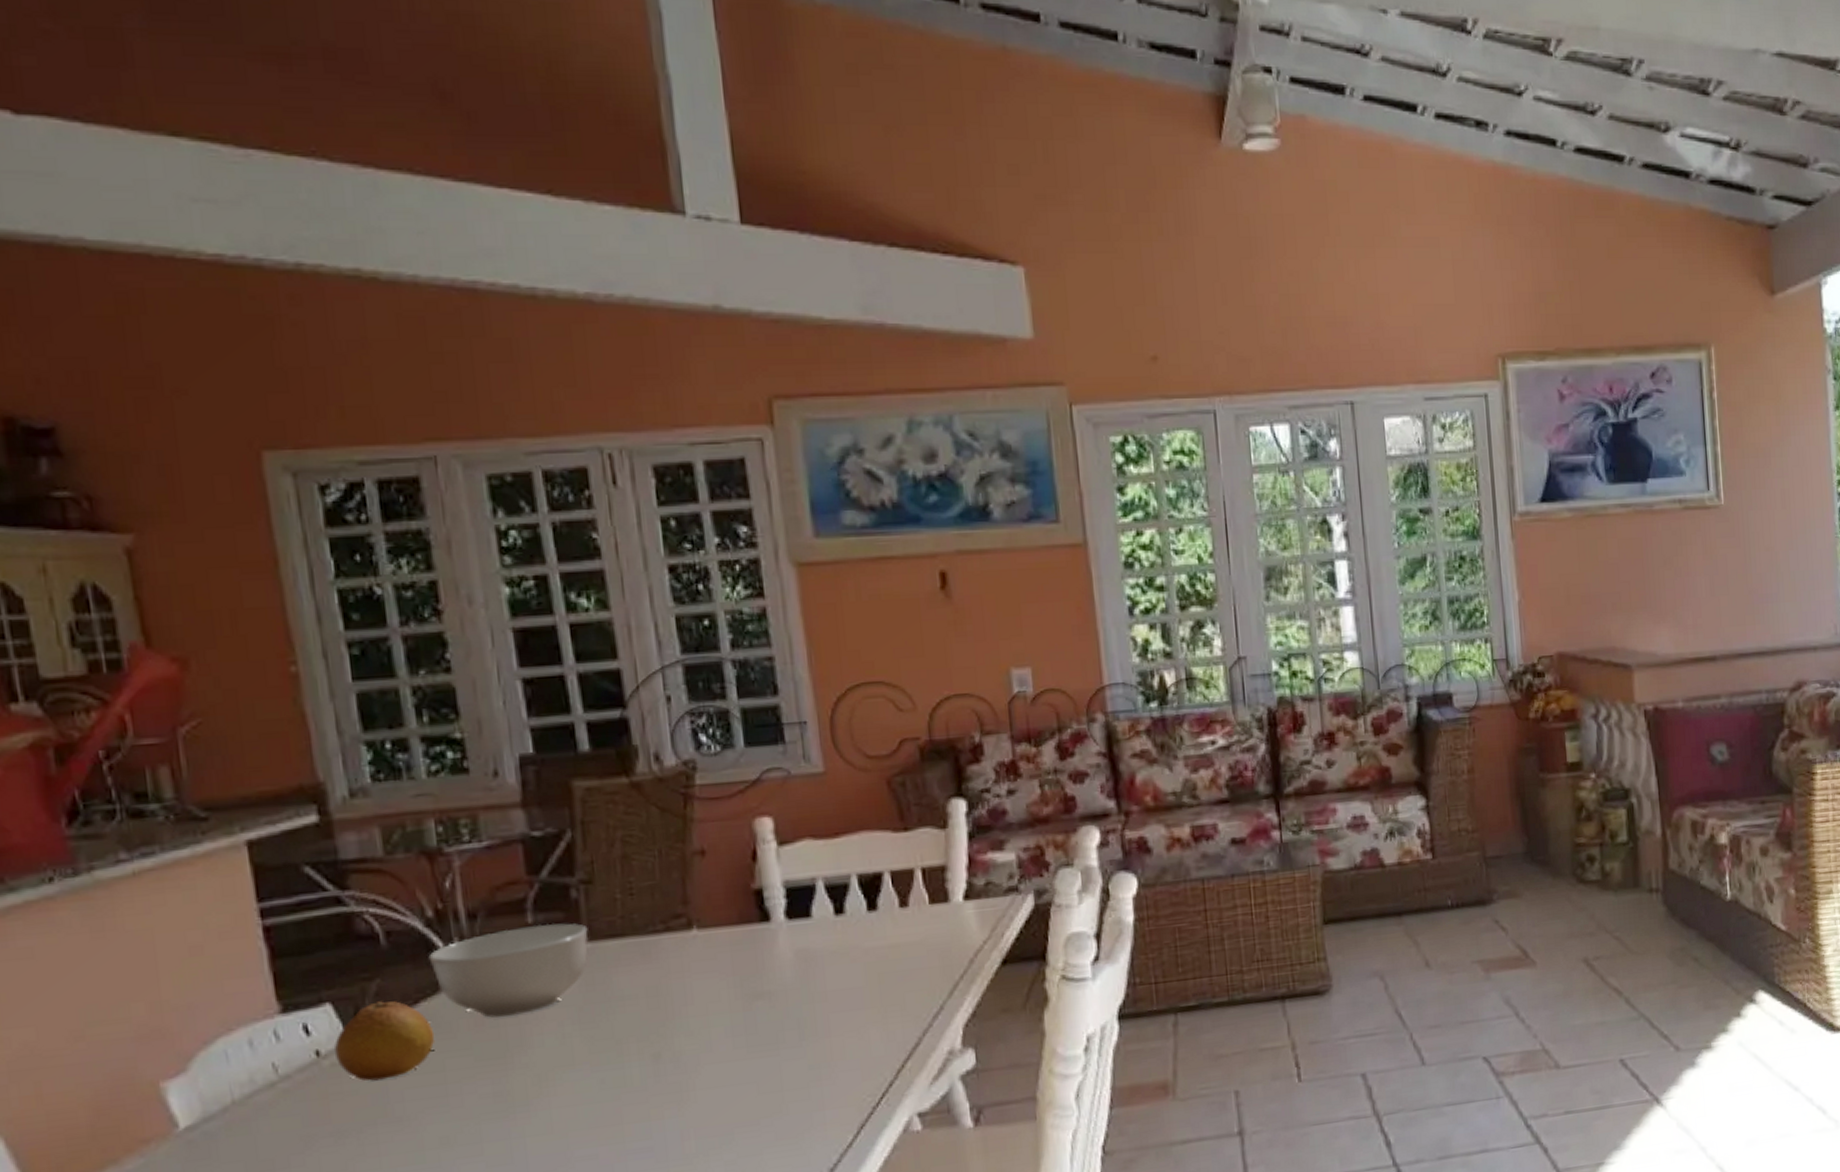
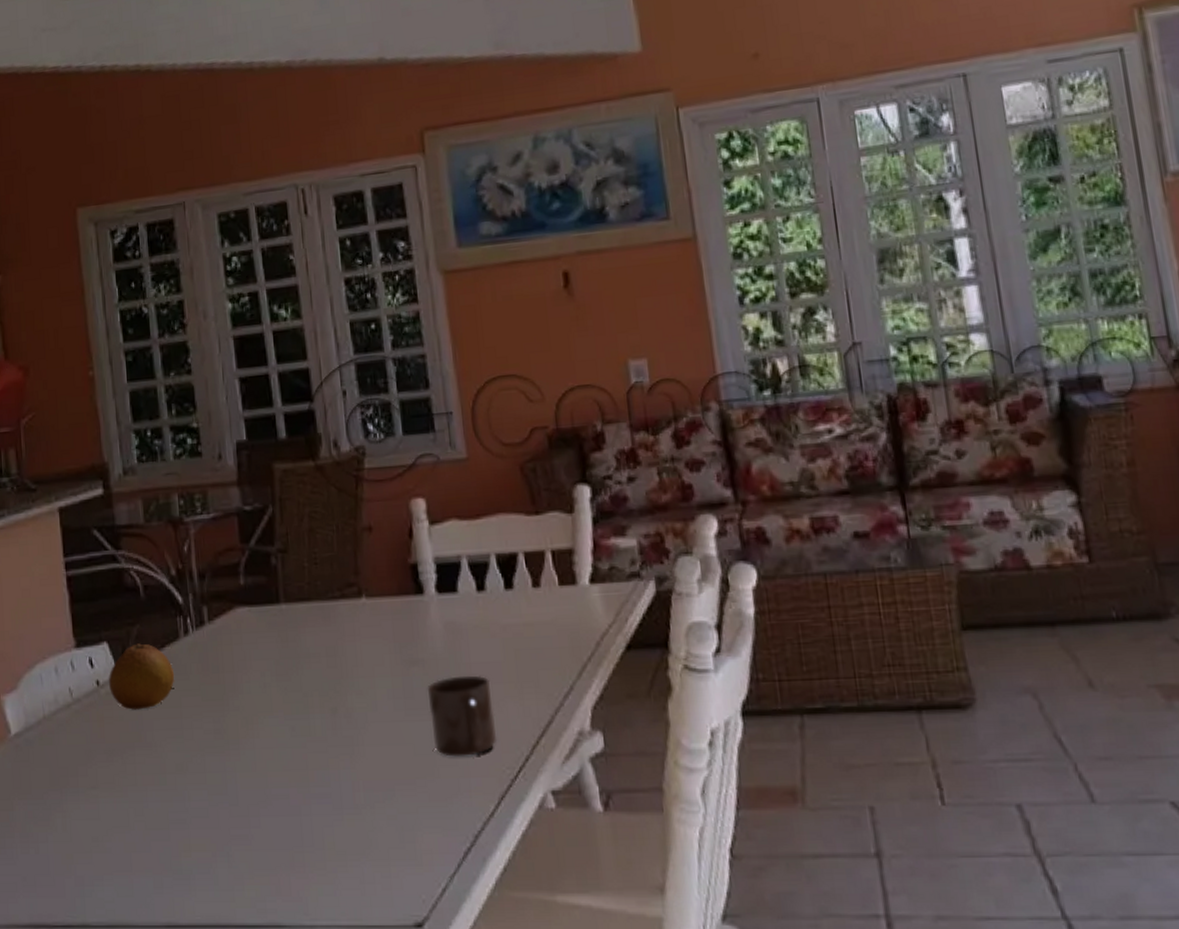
bowl: present [428,923,588,1018] -> none [172,585,284,664]
cup: none [774,1003,857,1091] -> present [427,675,497,757]

